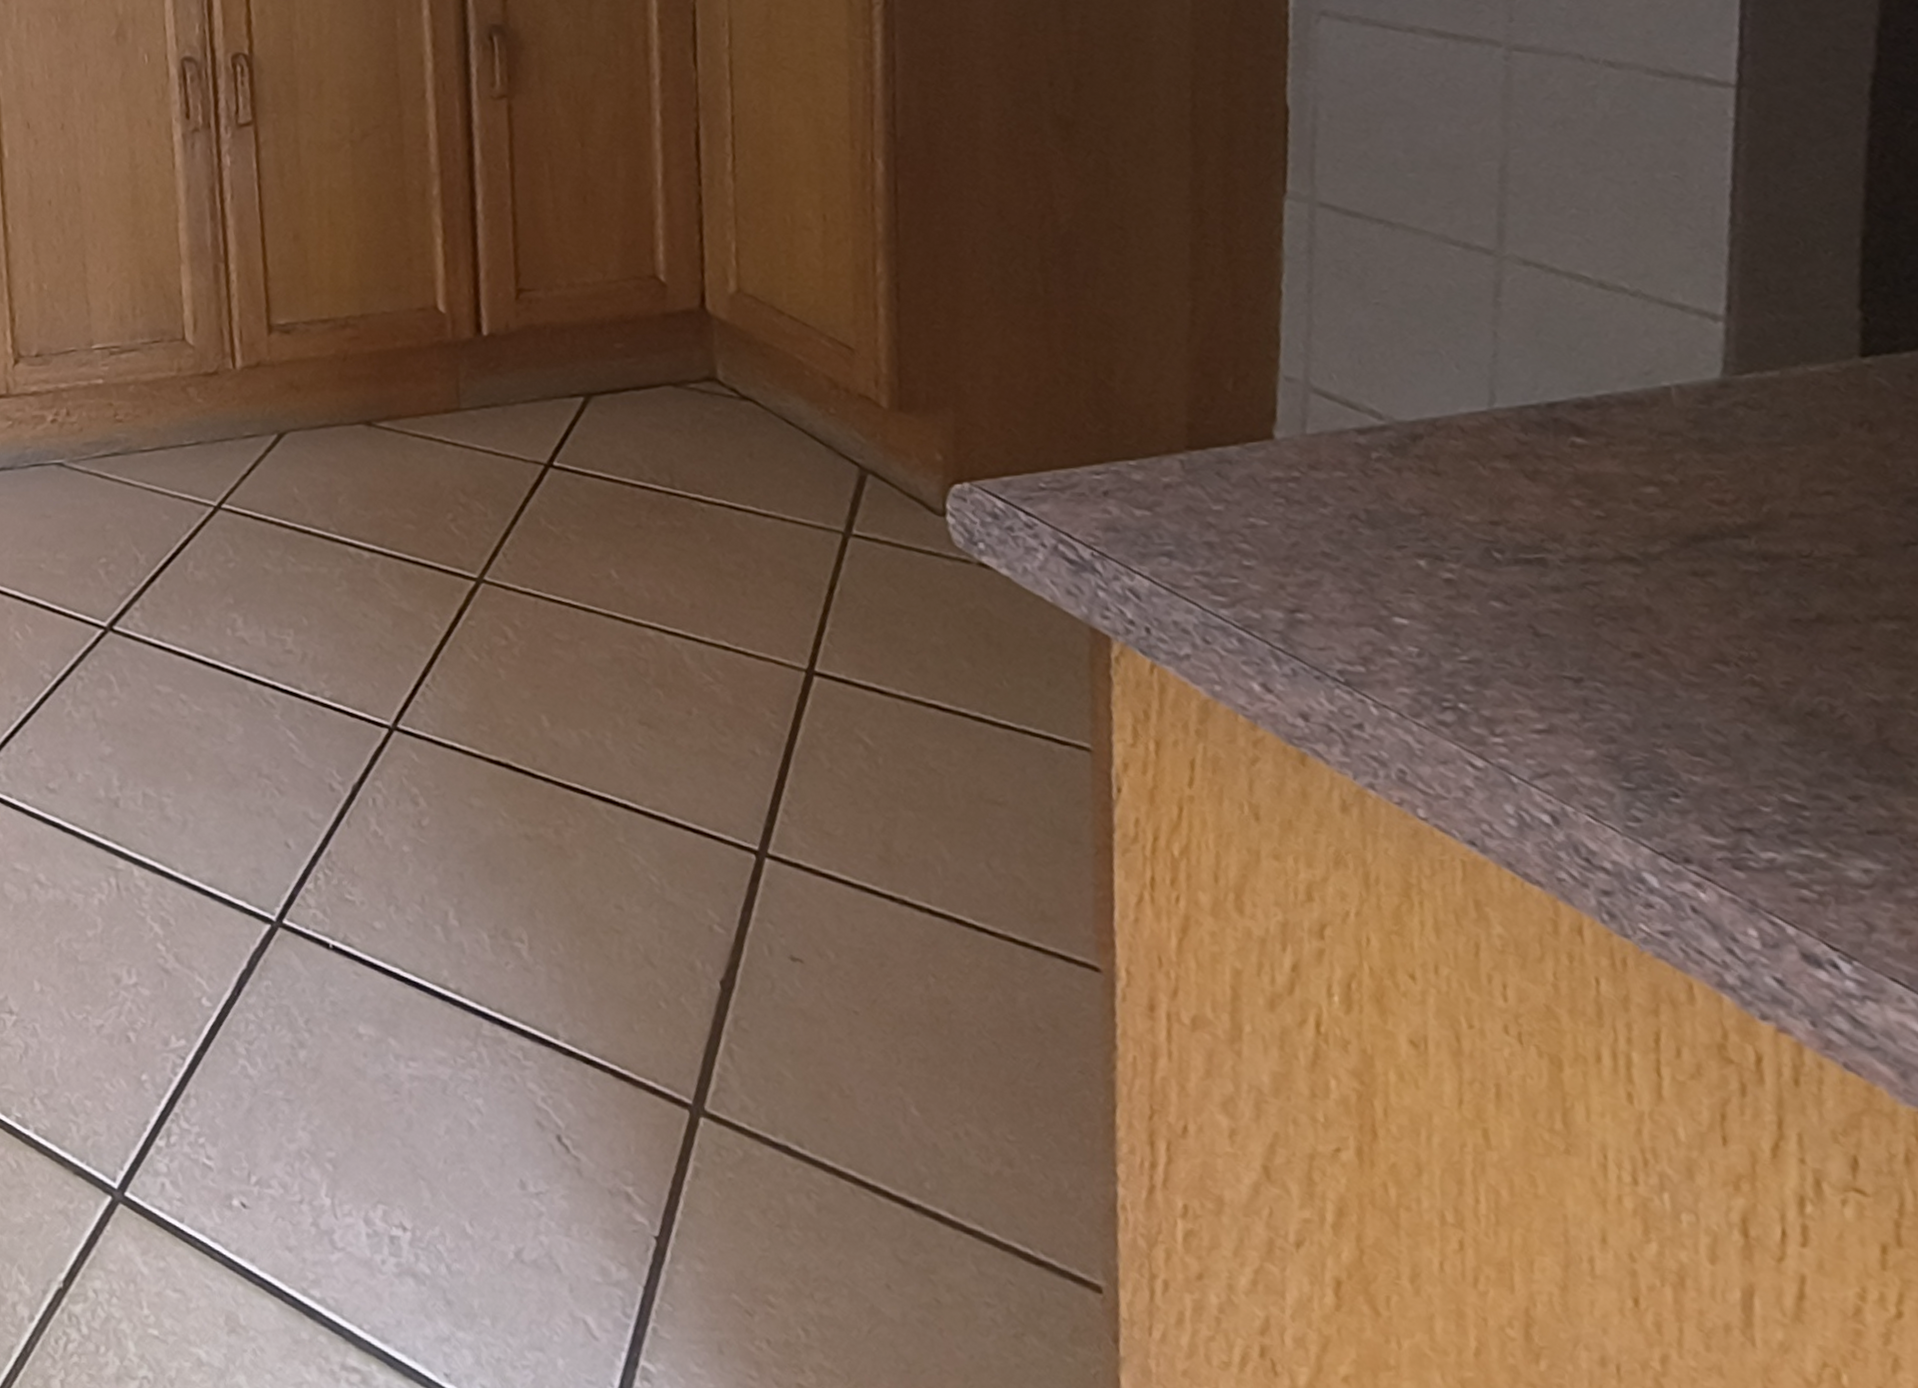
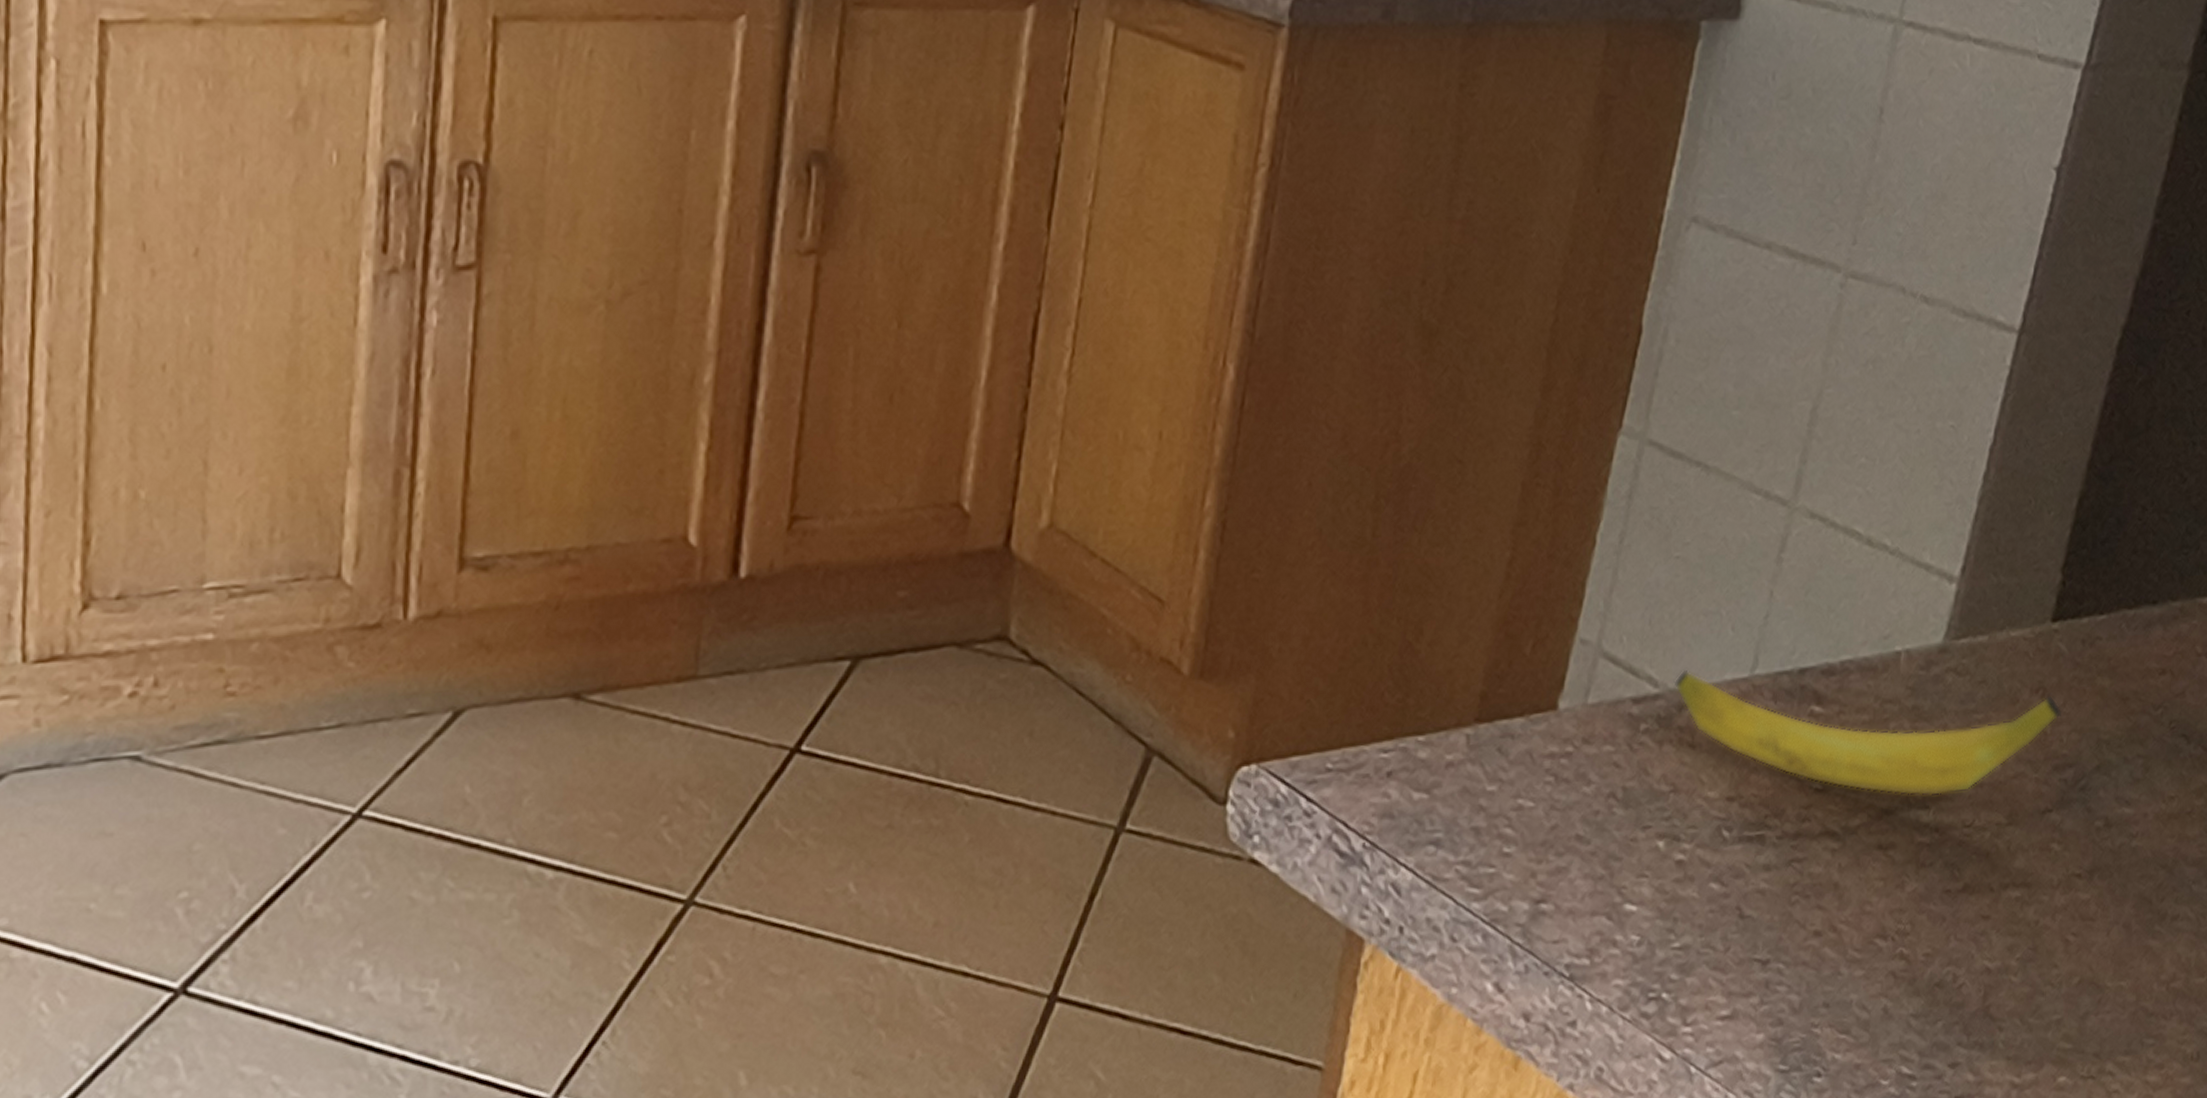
banana: none [1400,403,1902,526] -> present [1673,669,2062,796]

